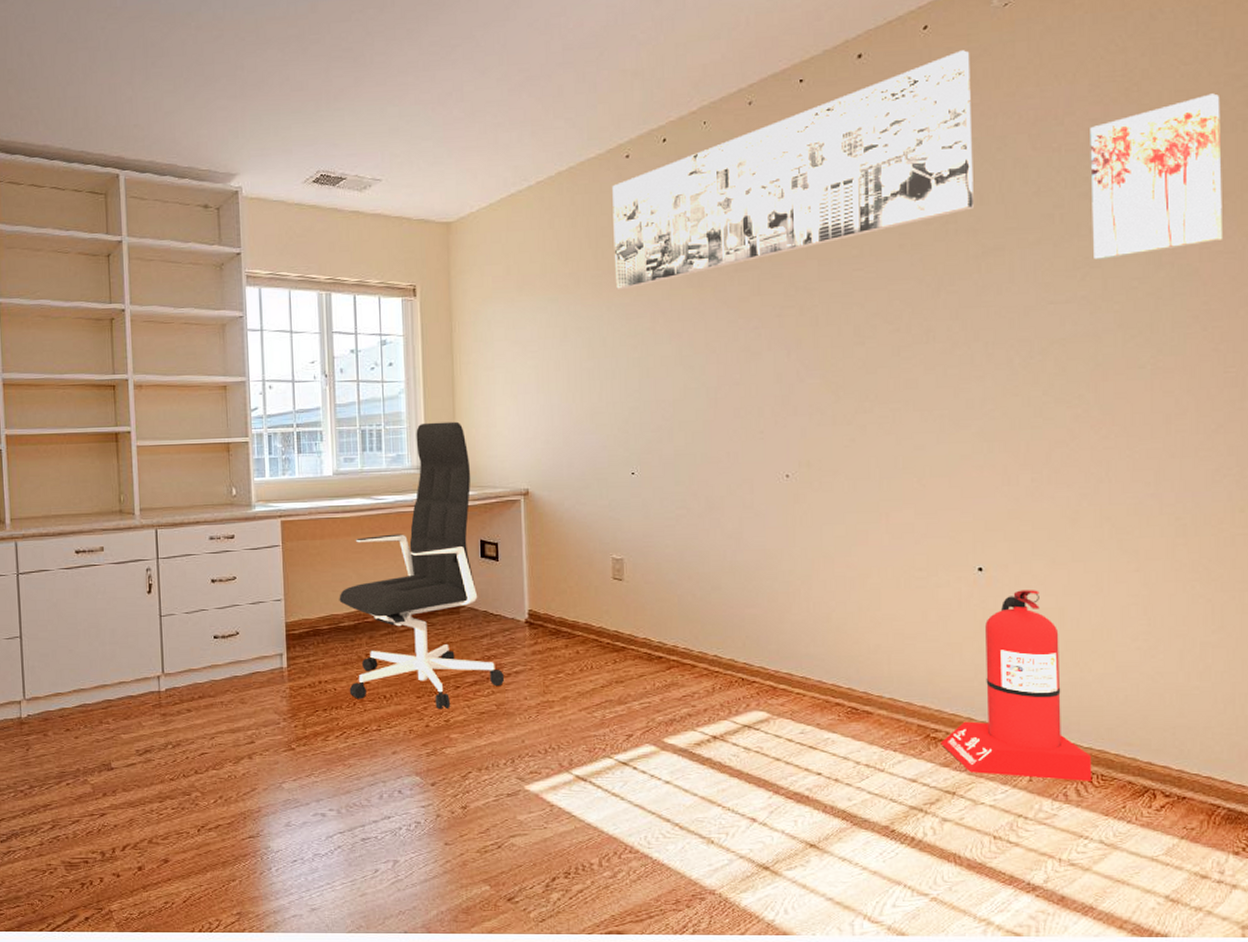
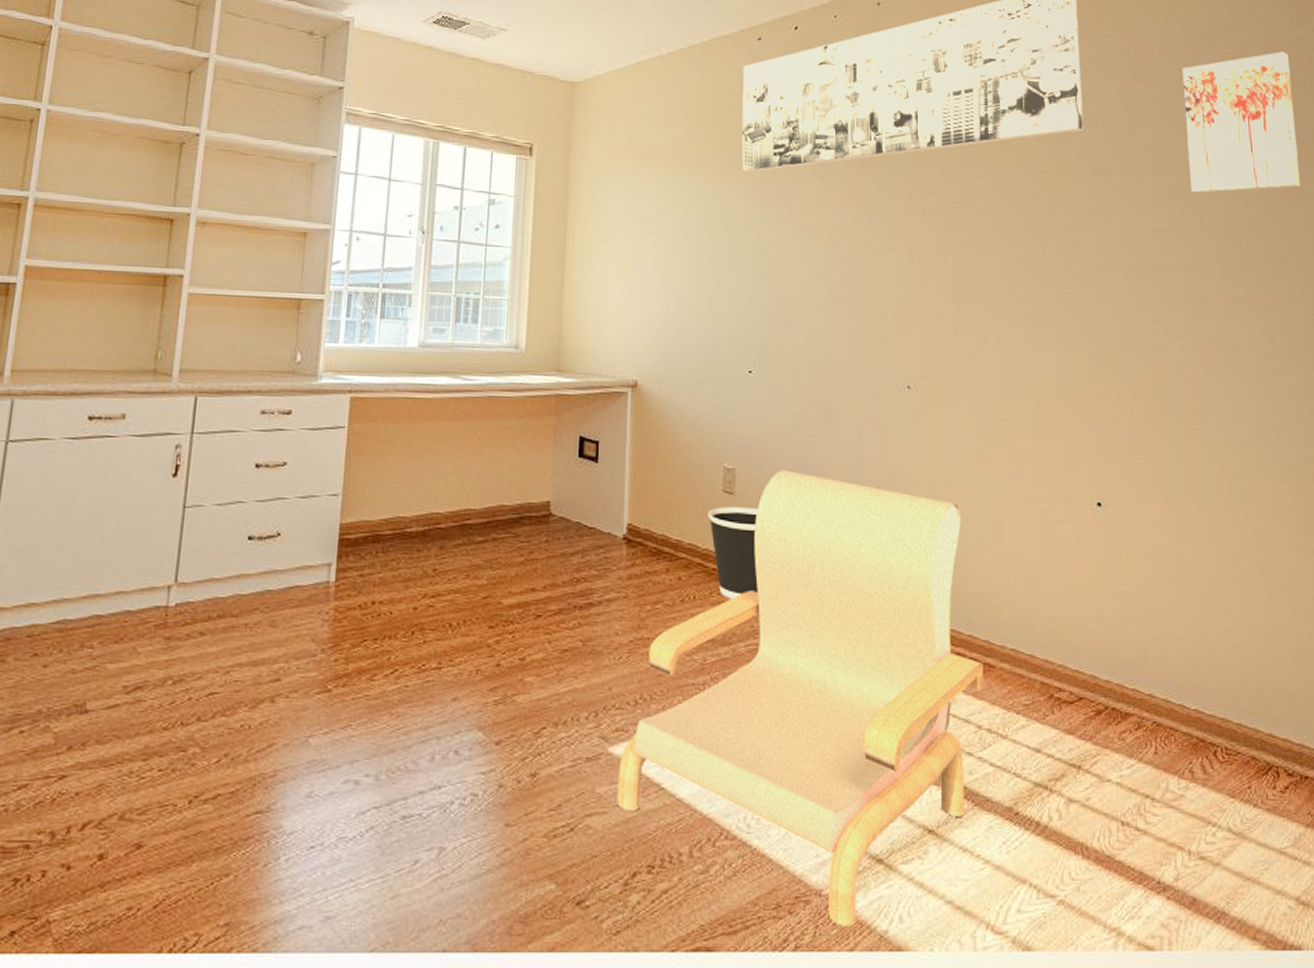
office chair: present [339,421,504,710] -> none [408,295,594,645]
armchair: none [535,557,862,917] -> present [617,470,983,927]
wastebasket: none [600,590,650,667] -> present [708,506,759,600]
fire extinguisher: present [940,590,1092,781] -> none [1064,530,1217,755]

